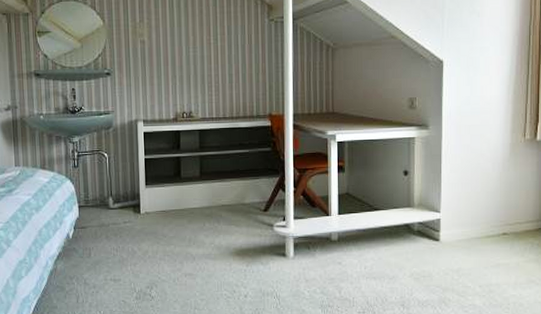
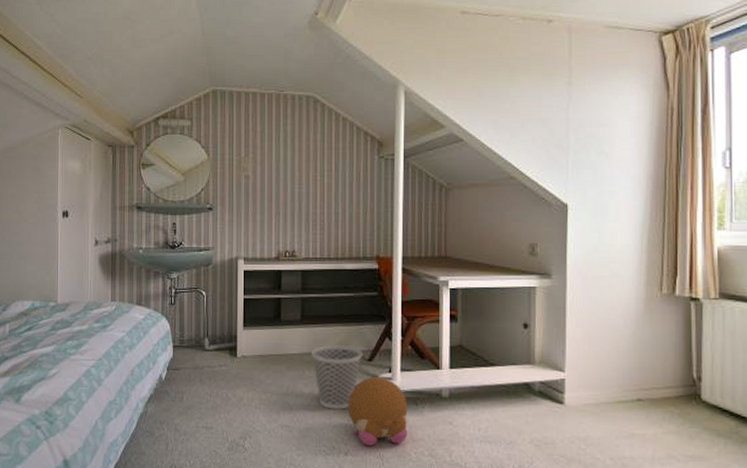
wastebasket: none [210,197,259,257] -> present [310,344,363,410]
plush toy: none [245,225,302,288] -> present [347,376,408,446]

